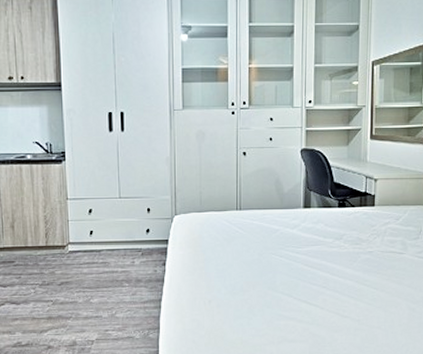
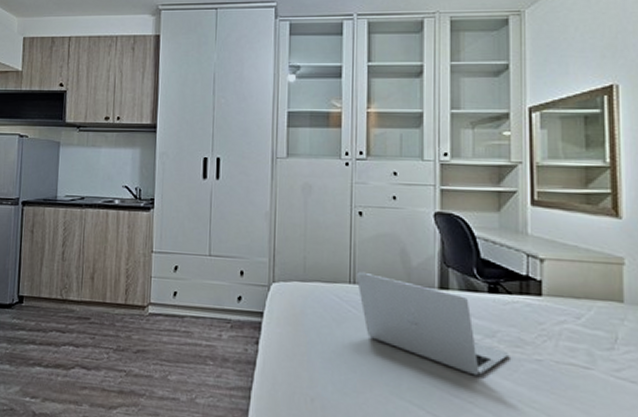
laptop: none [241,200,352,268] -> present [356,271,510,376]

